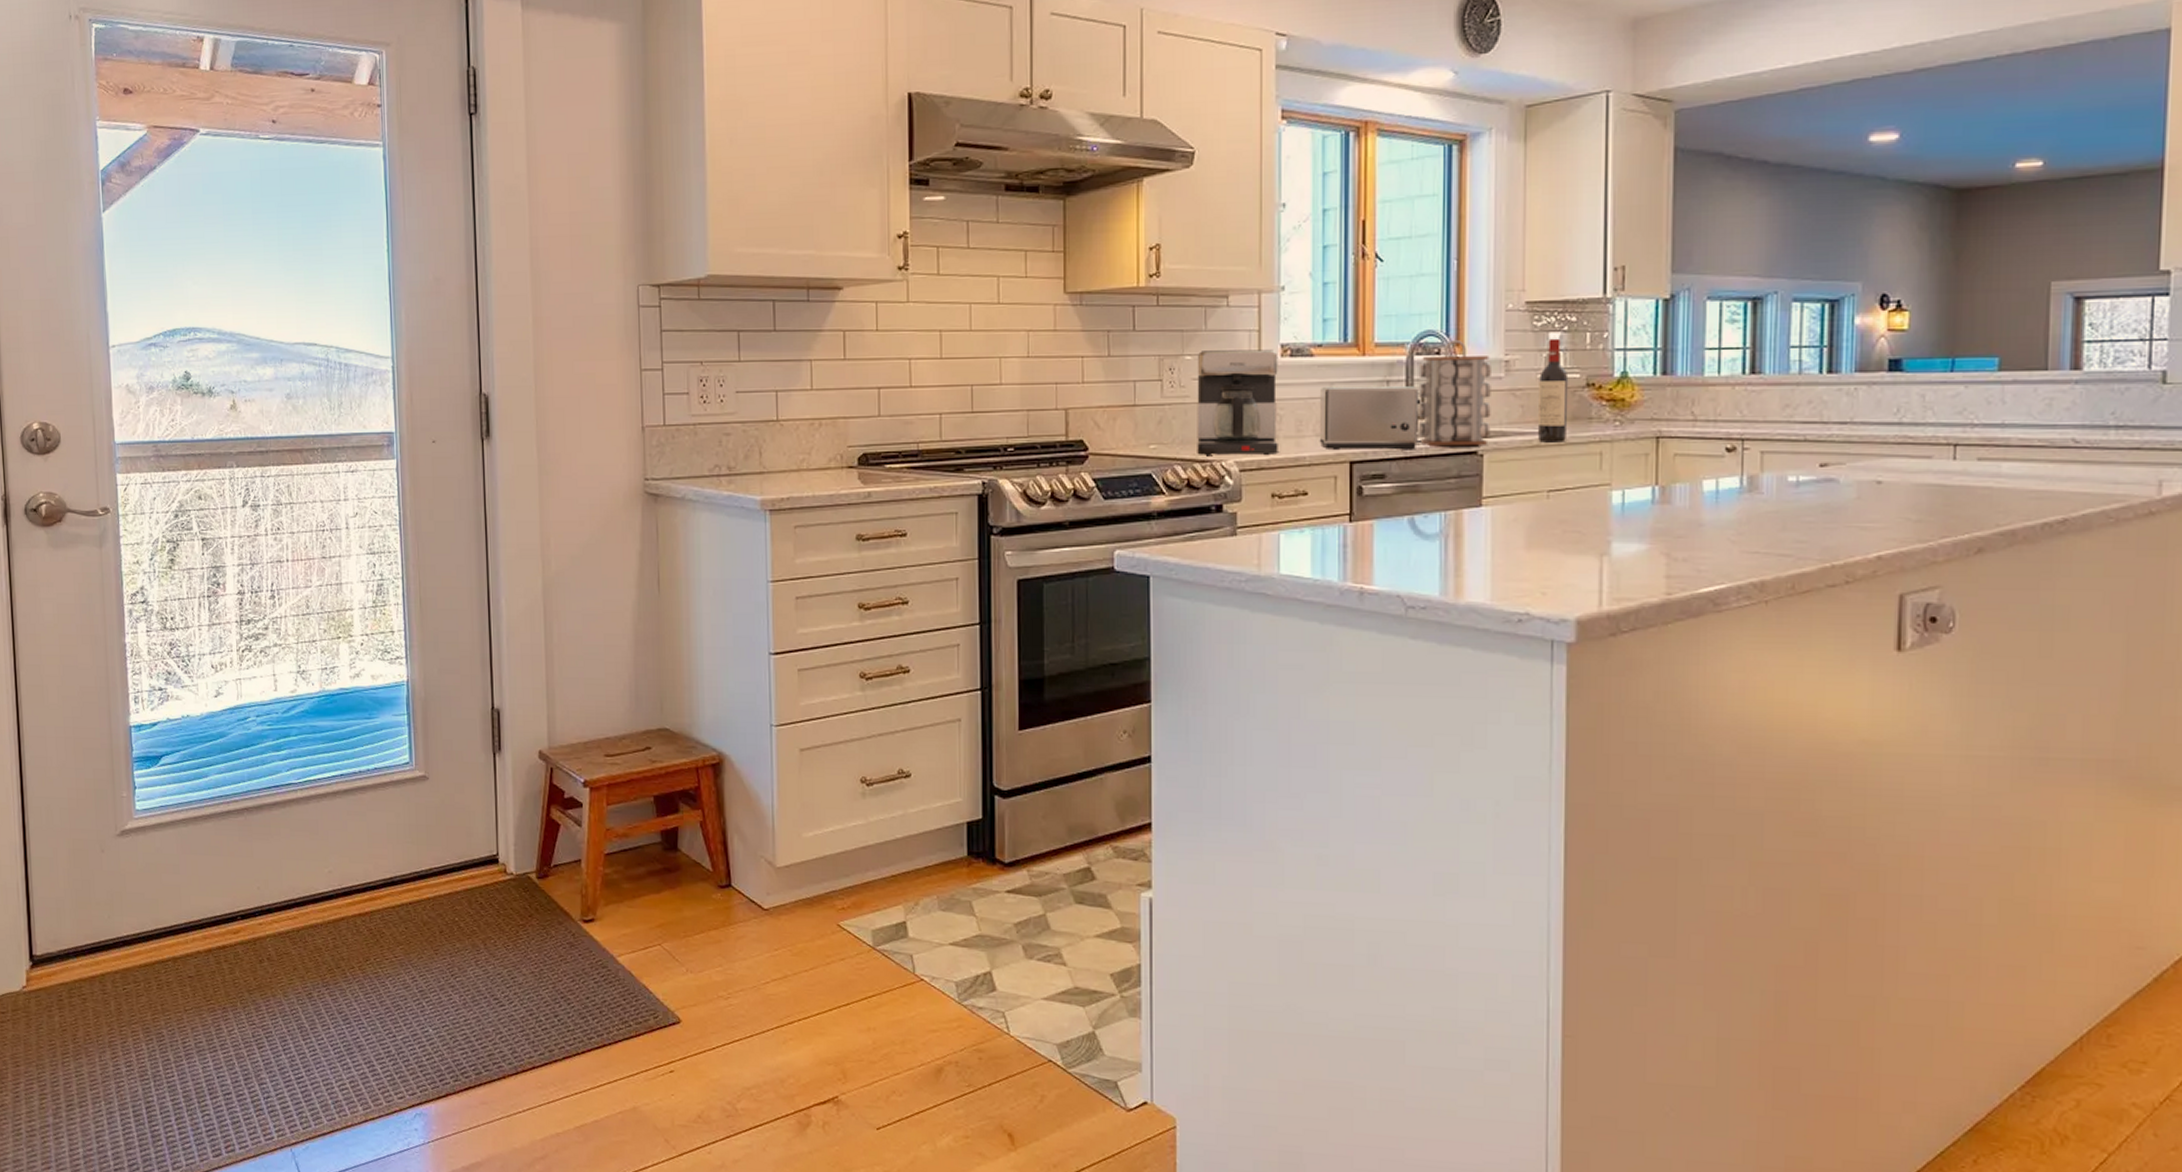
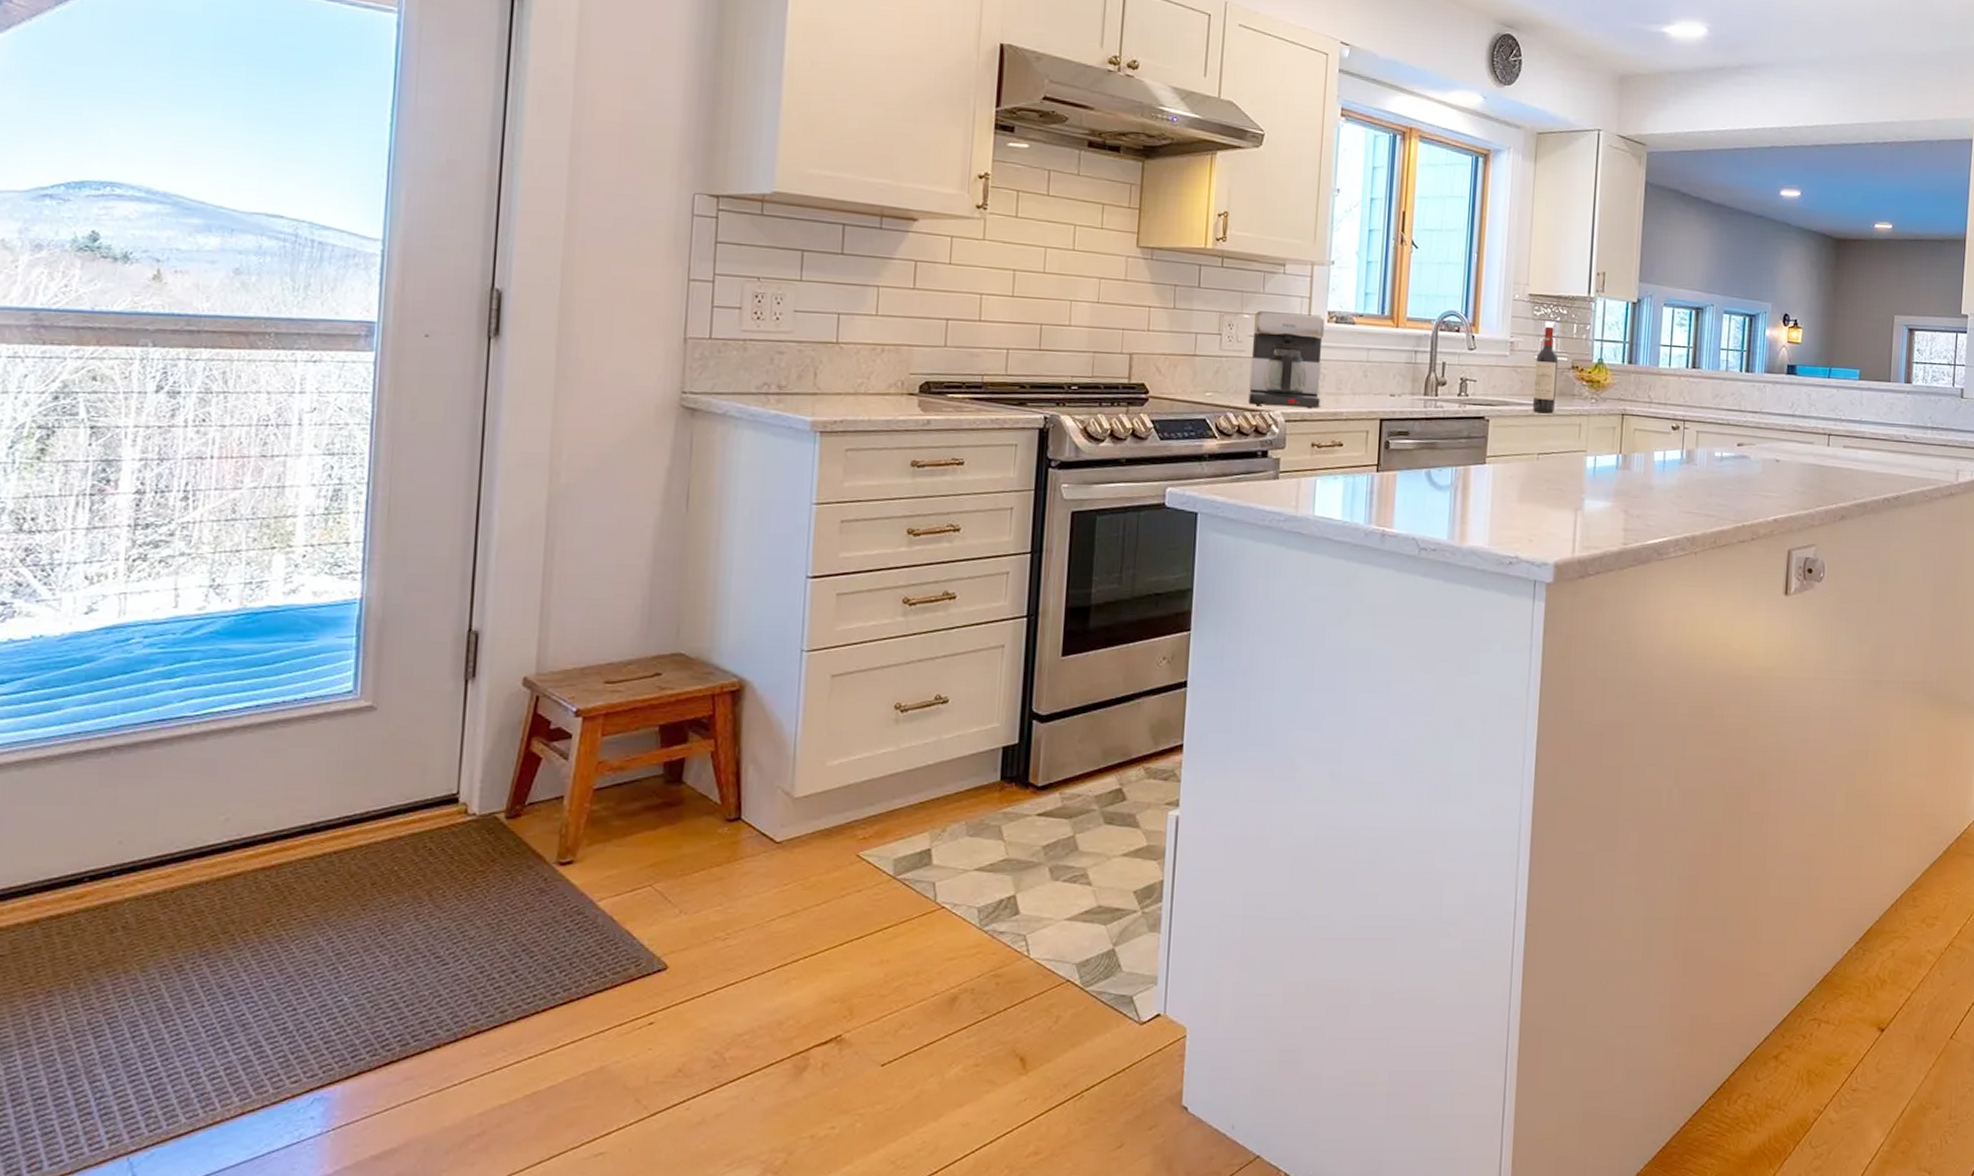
toaster: present [1319,385,1421,451] -> none [1355,351,1442,412]
spice rack: present [1418,340,1491,448] -> none [1437,321,1500,413]

